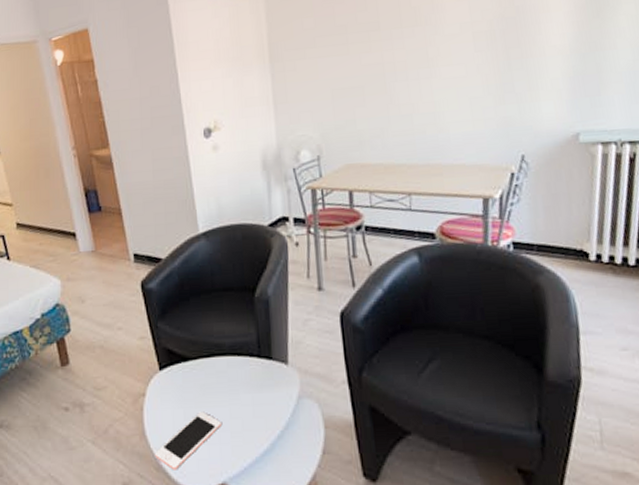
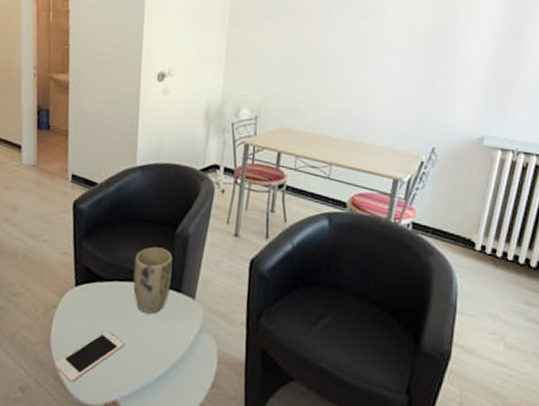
plant pot: none [216,315,260,387] -> present [133,247,173,314]

